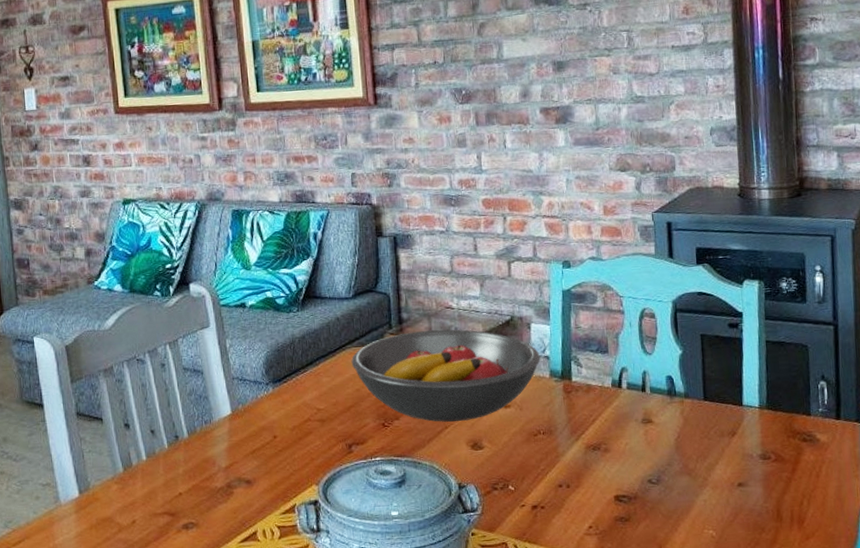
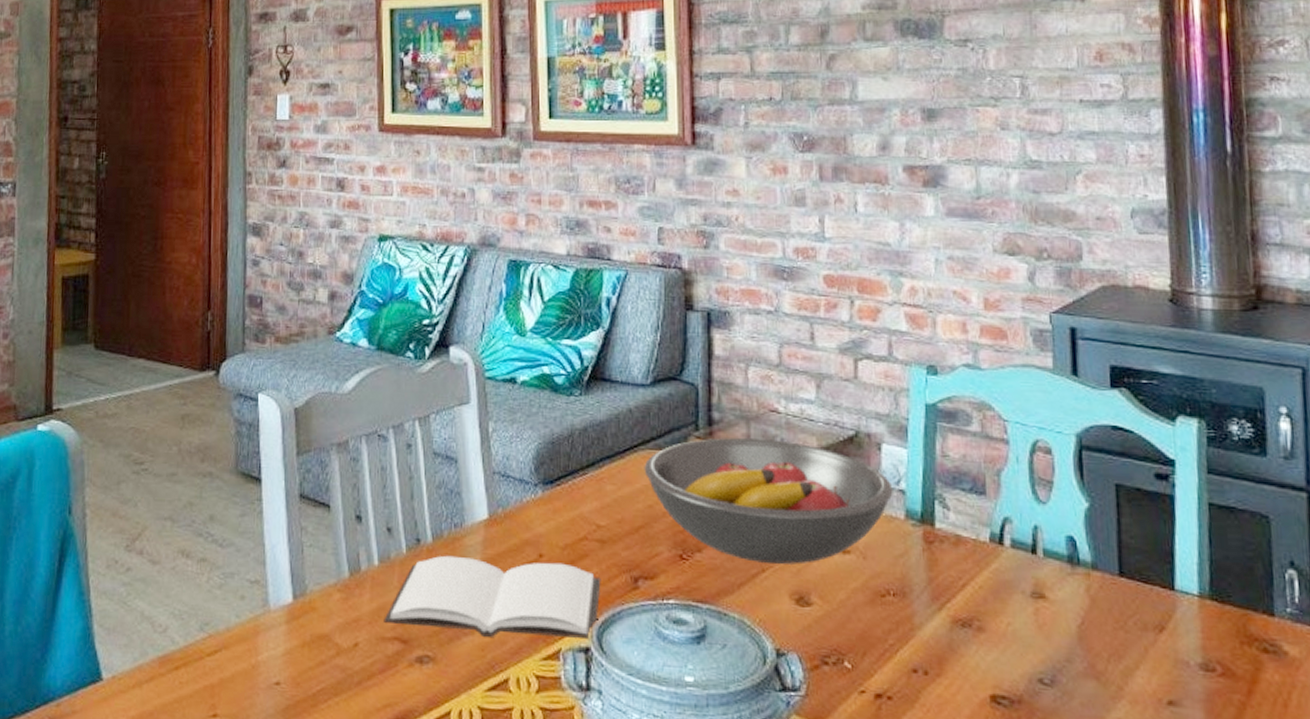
book: none [154,440,324,503] -> present [384,555,601,638]

